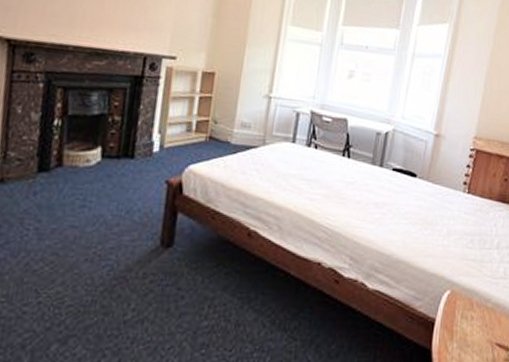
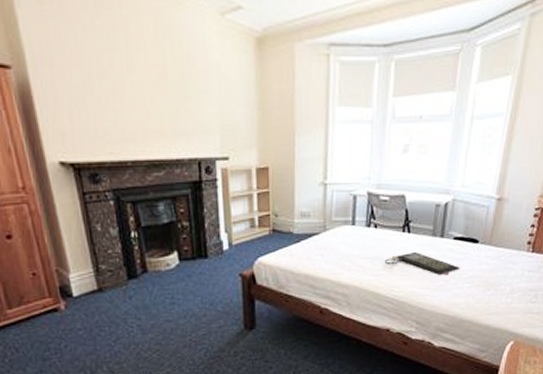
clutch bag: none [321,179,398,207] -> present [384,252,460,275]

